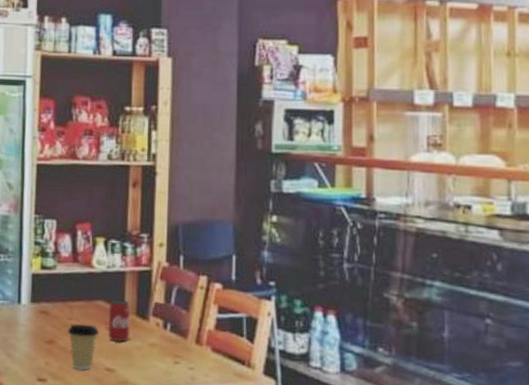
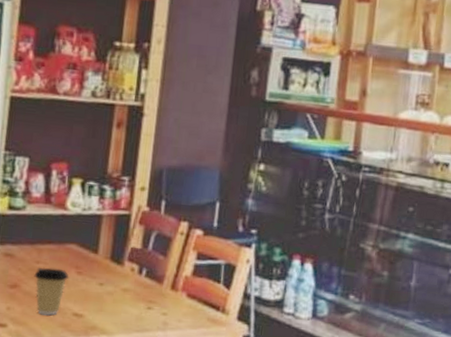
soda can: present [107,299,131,343] -> none [78,243,105,288]

